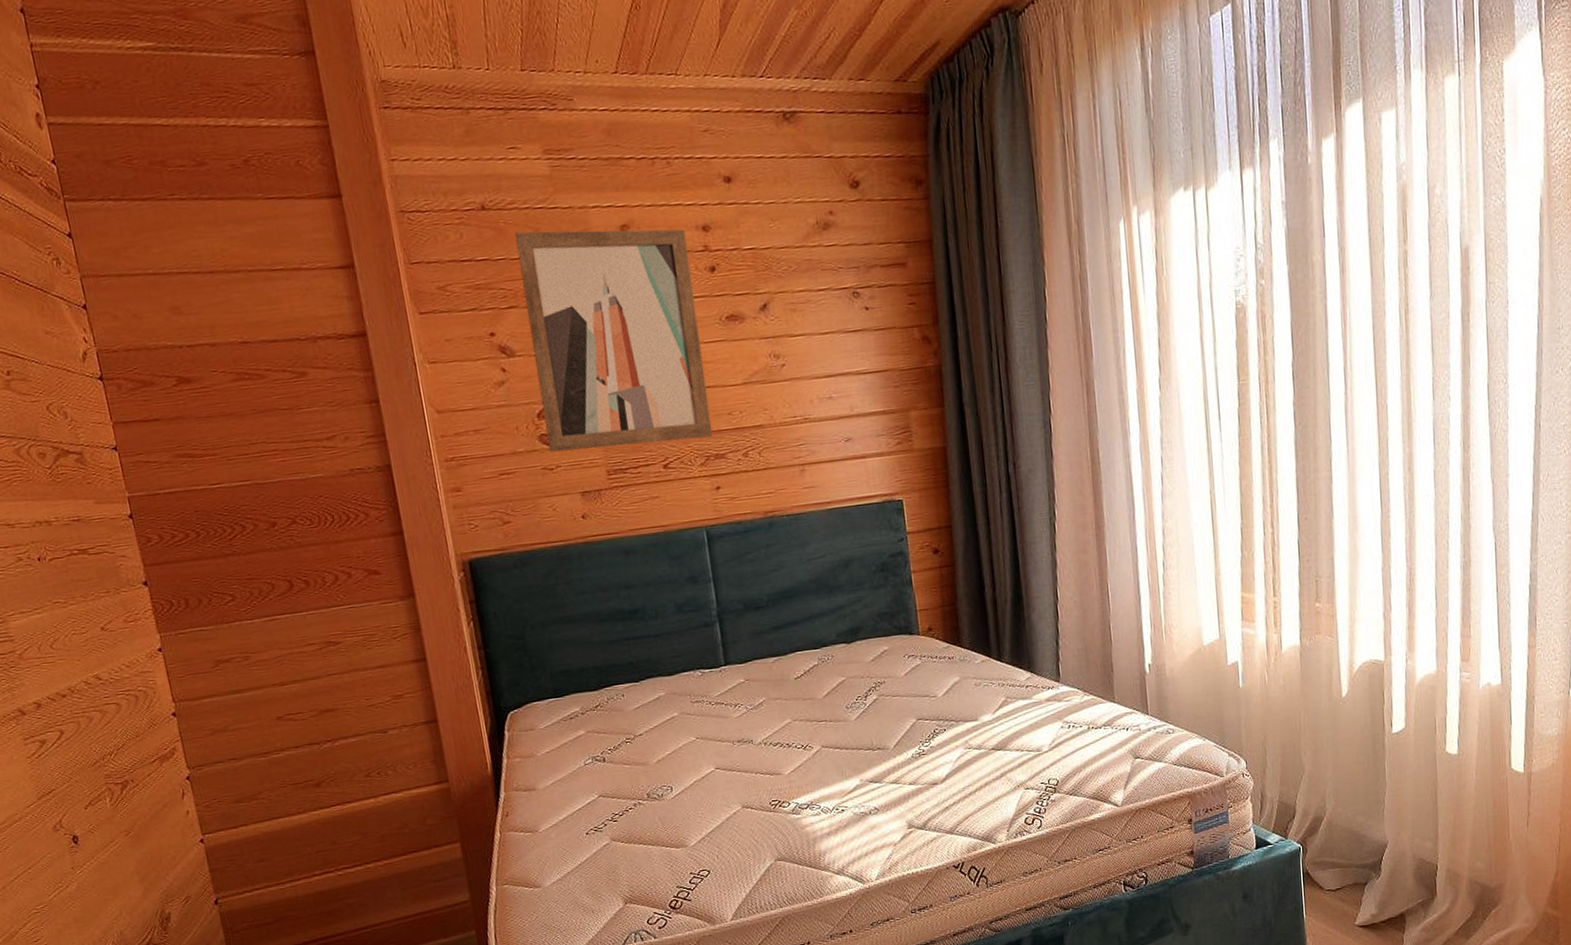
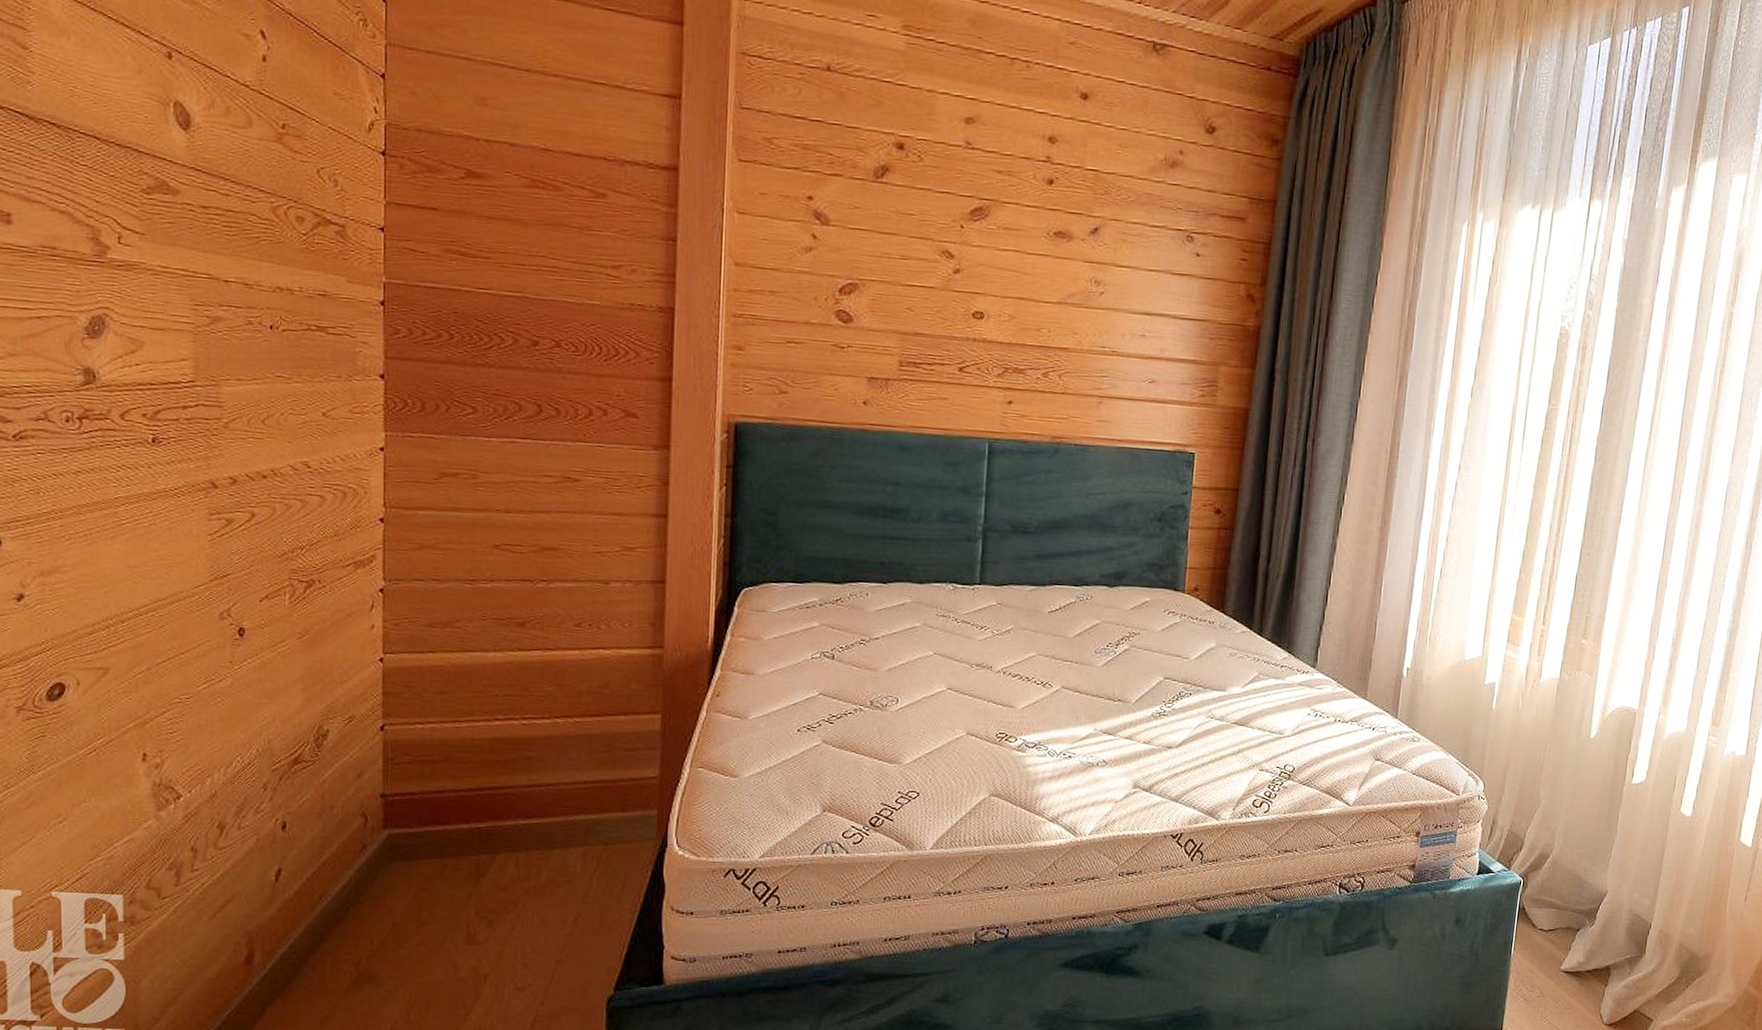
wall art: present [514,229,713,453] -> none [844,101,1030,349]

